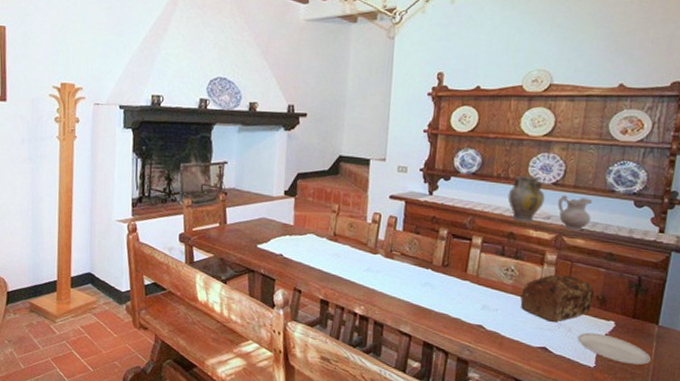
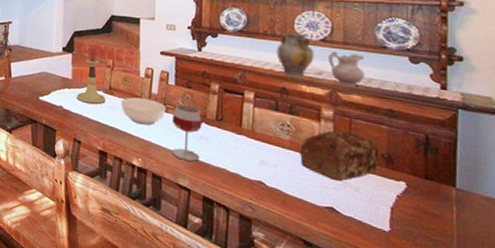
candlestick: none [299,192,329,252] -> present [77,48,106,104]
bowl: none [345,244,393,273] -> present [120,97,167,125]
wineglass: none [395,250,428,308] -> present [172,104,202,162]
plate: present [577,332,652,366] -> none [366,193,454,232]

